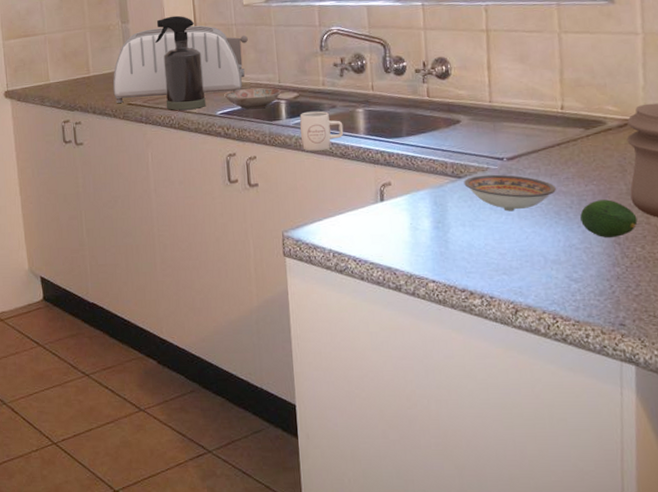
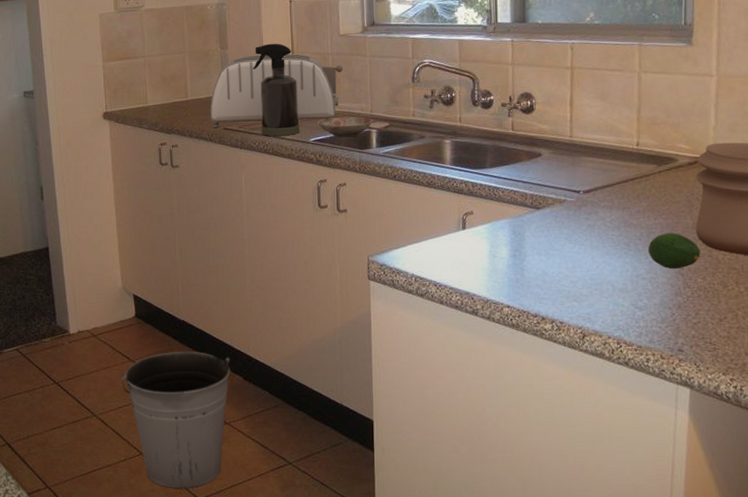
bucket: none [30,334,143,480] -> present [121,351,231,489]
mug: present [299,111,344,152] -> none [389,140,431,180]
ceramic bowl: present [464,174,556,212] -> none [542,206,627,242]

